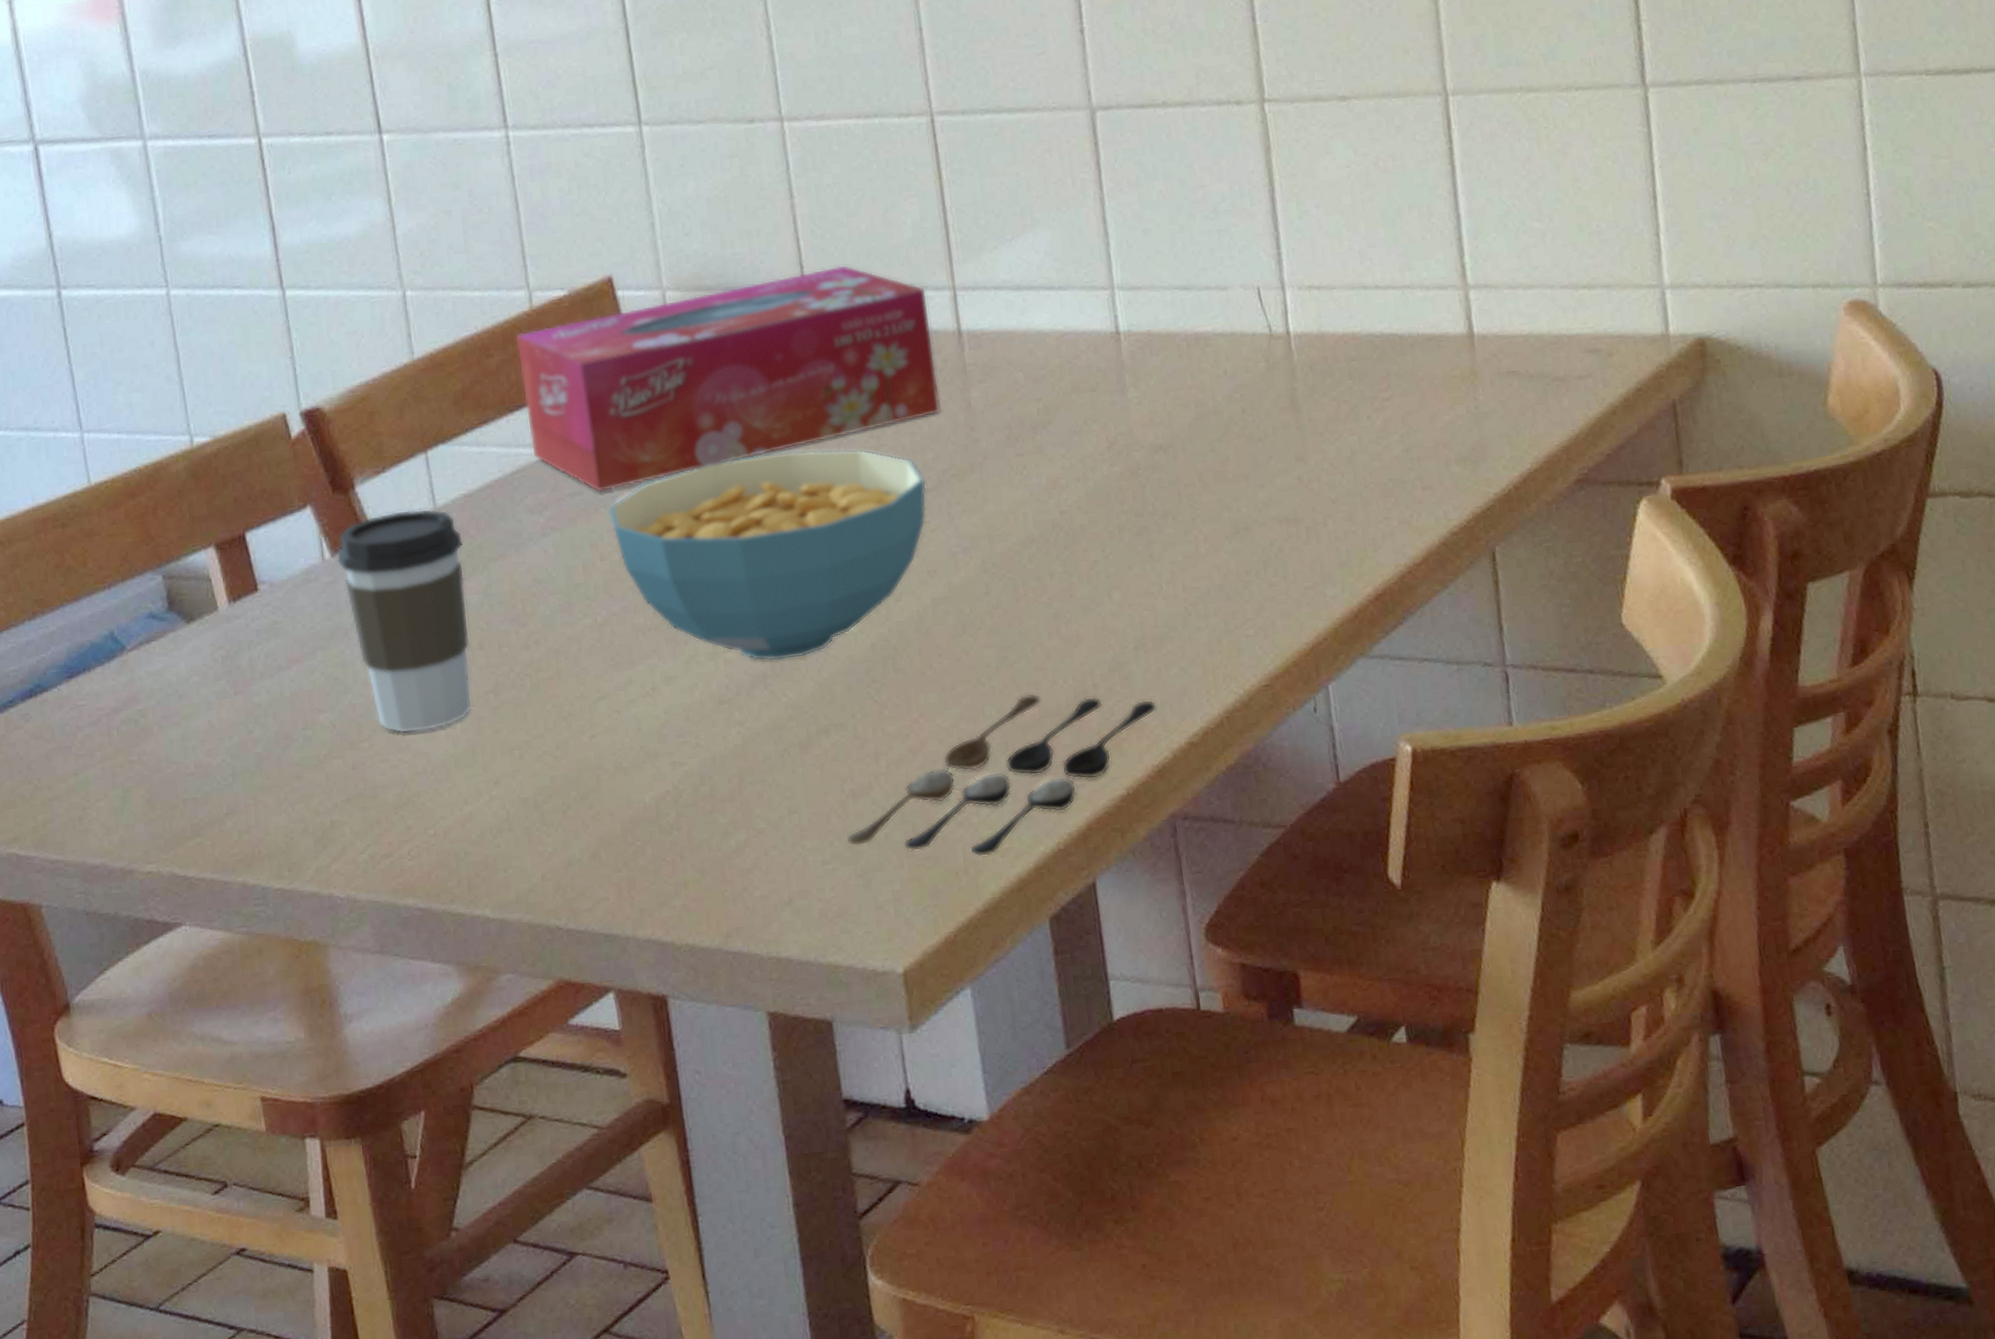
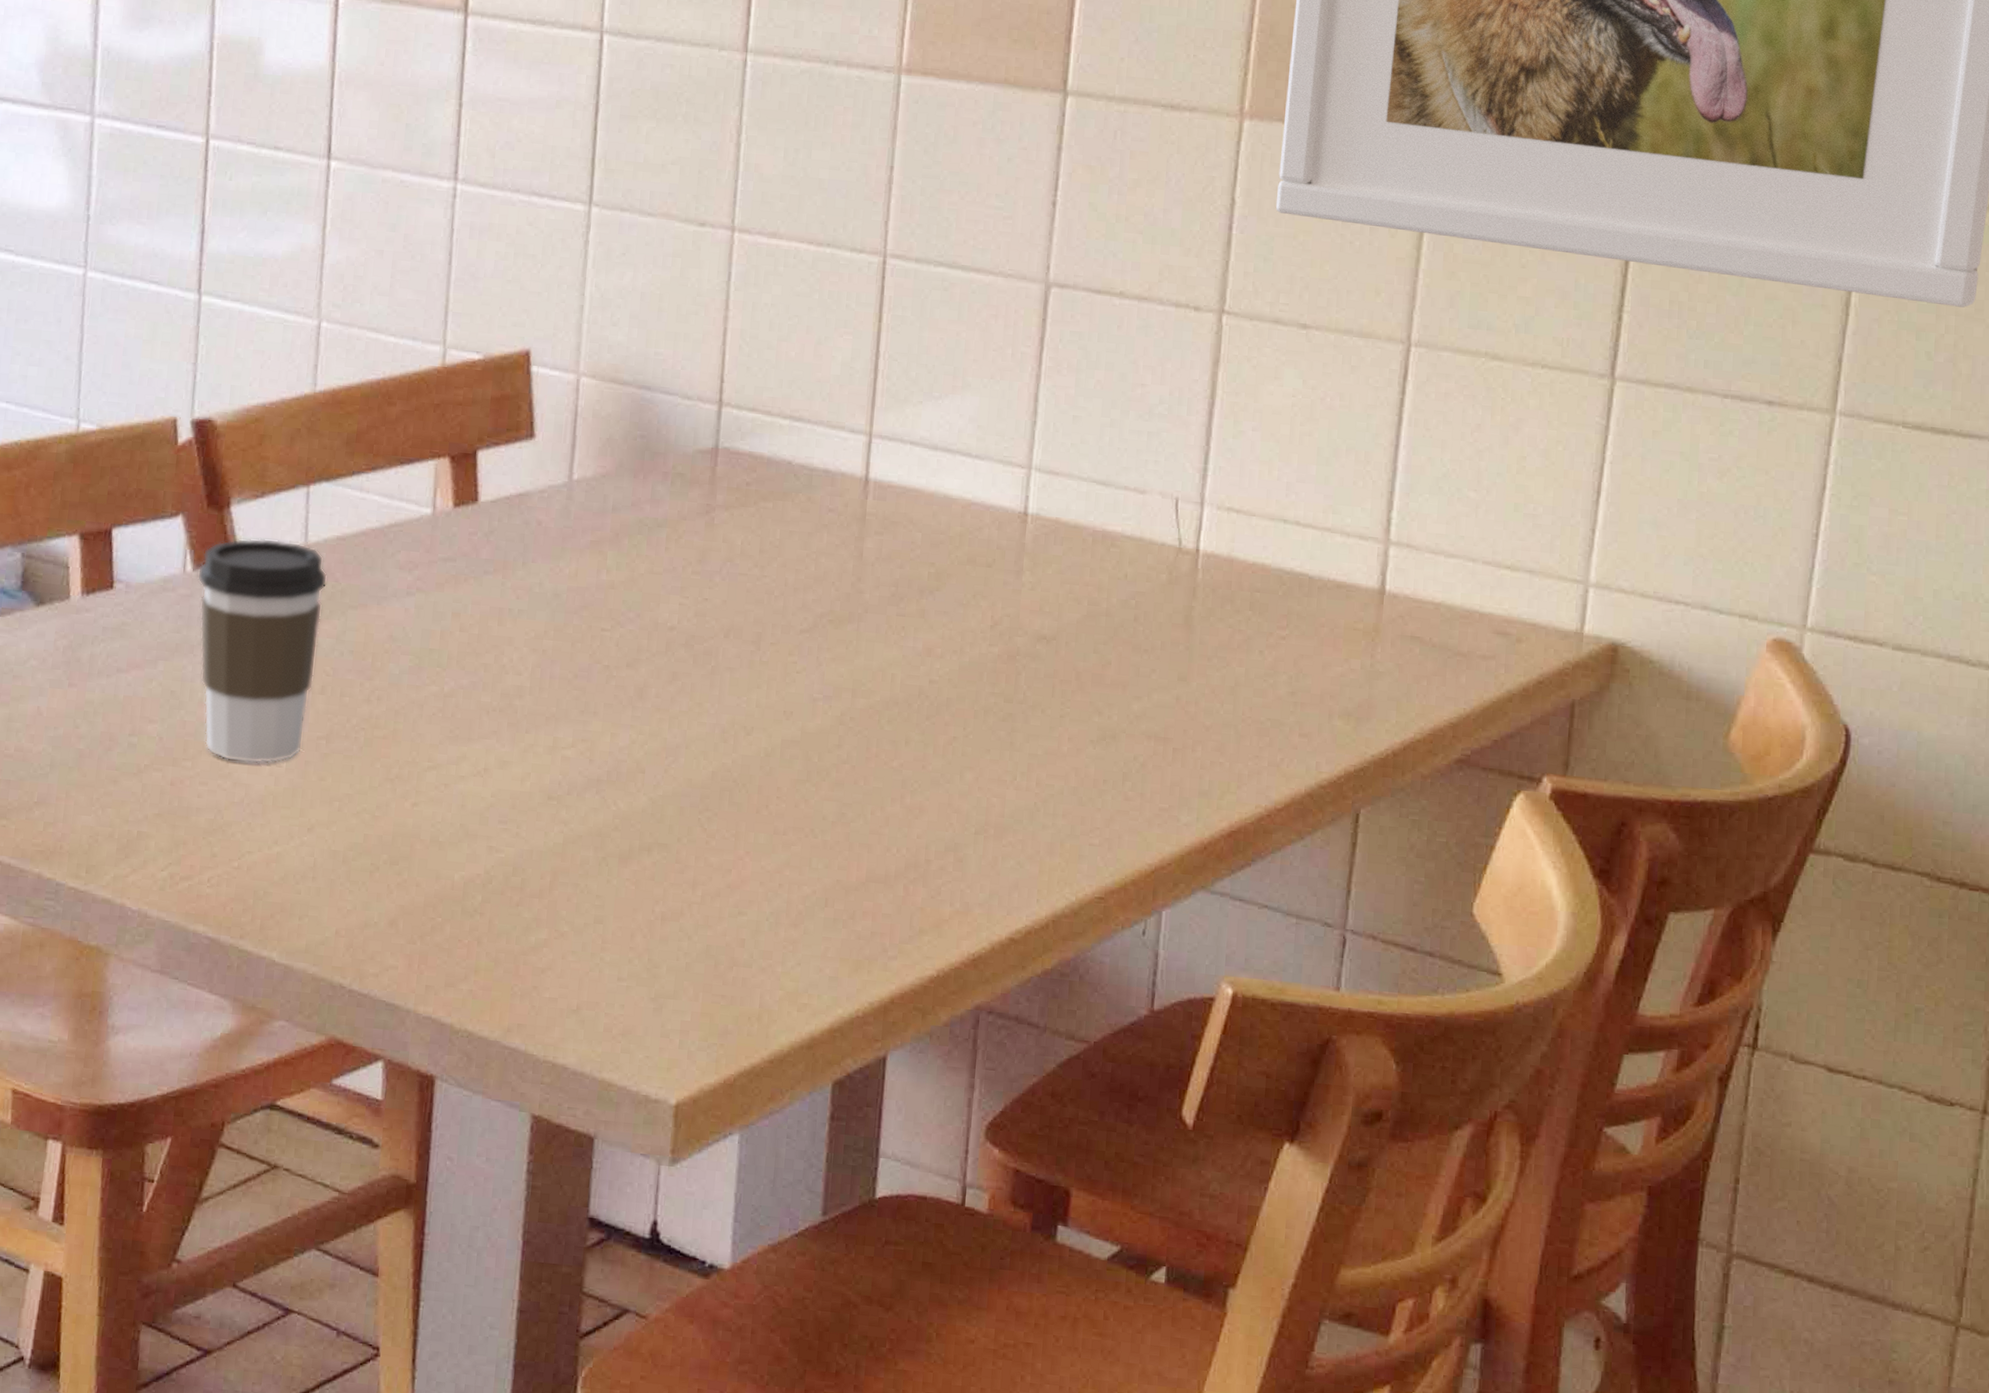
tissue box: present [516,264,942,493] -> none [413,387,842,564]
cereal bowl: present [608,449,927,662] -> none [477,558,802,771]
spoon: present [846,693,1158,858] -> none [646,854,987,1008]

